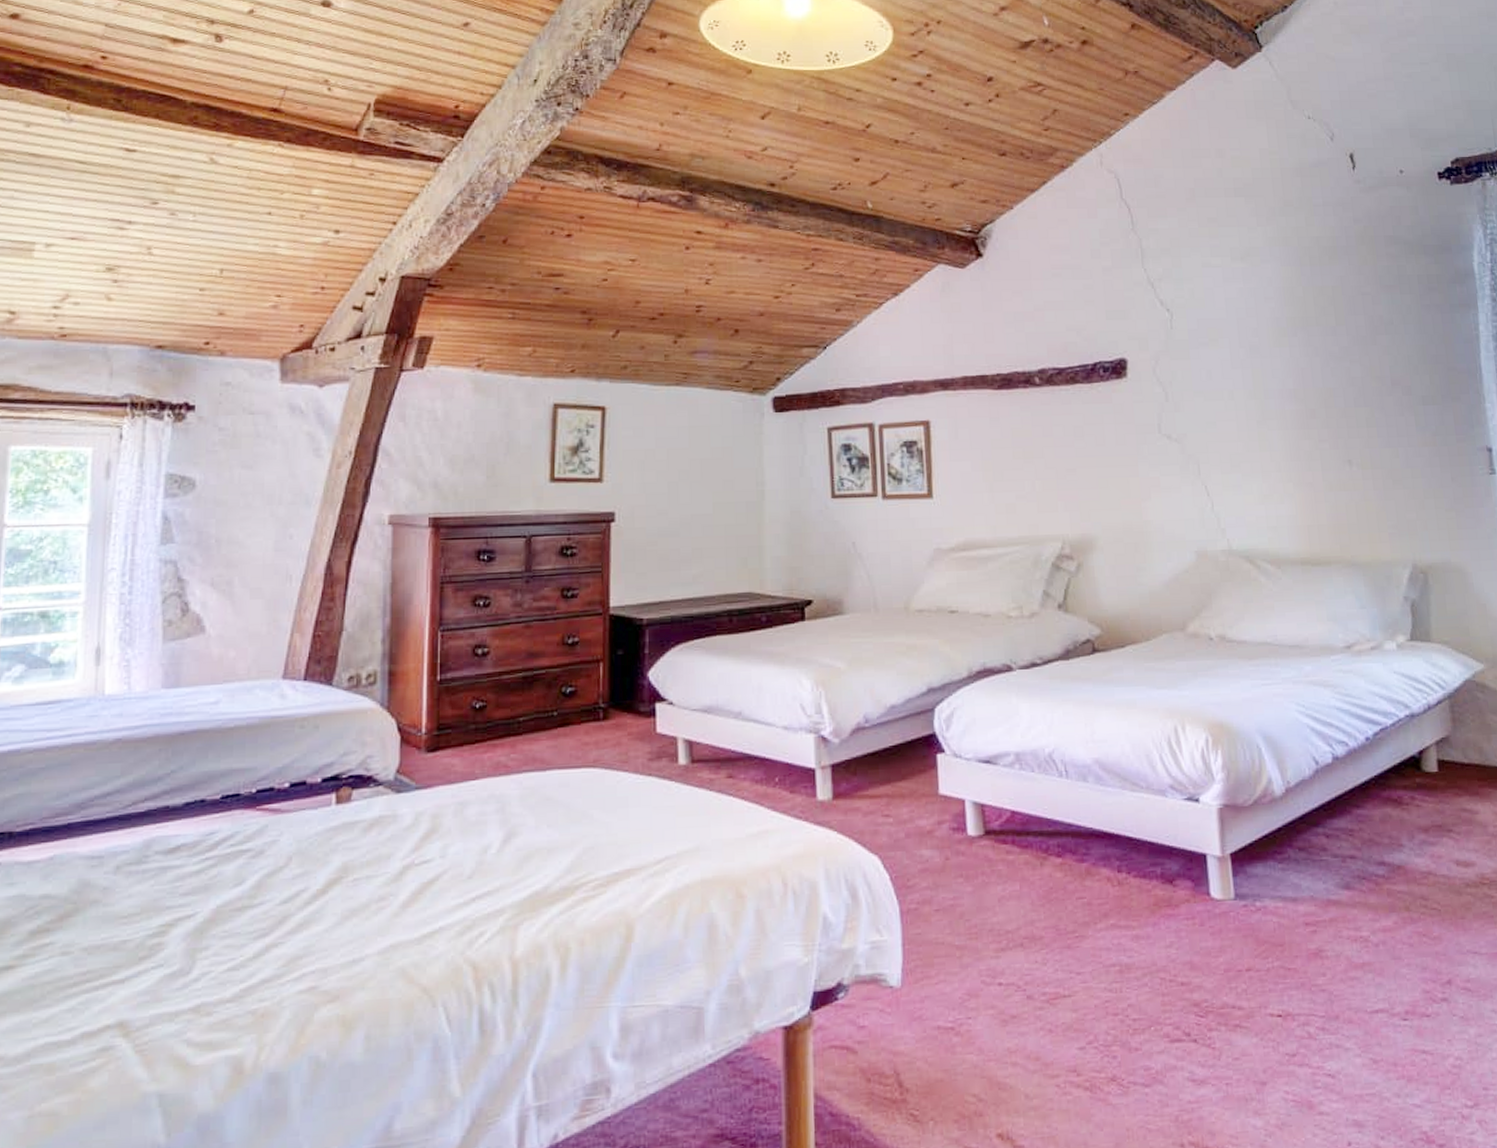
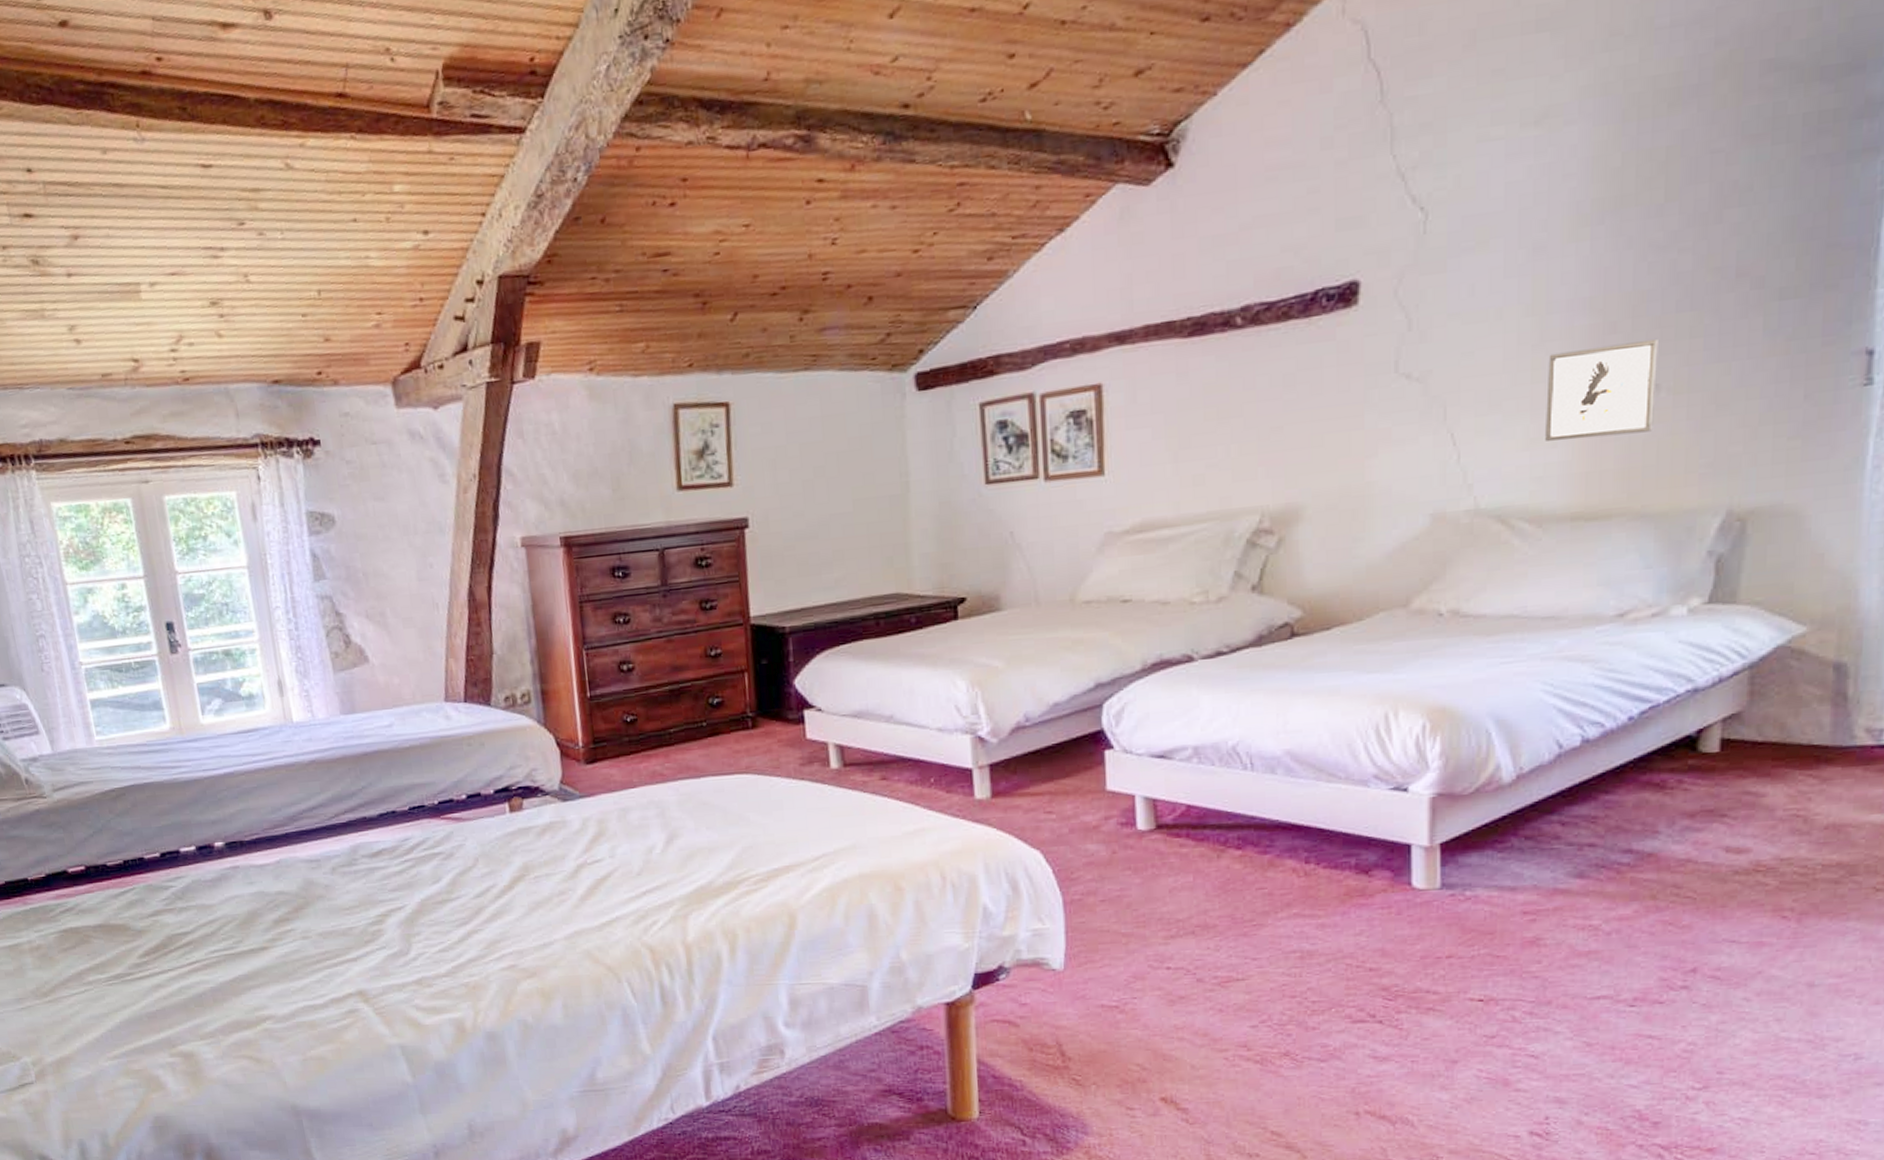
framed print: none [1270,426,1352,499] -> present [1545,340,1658,441]

